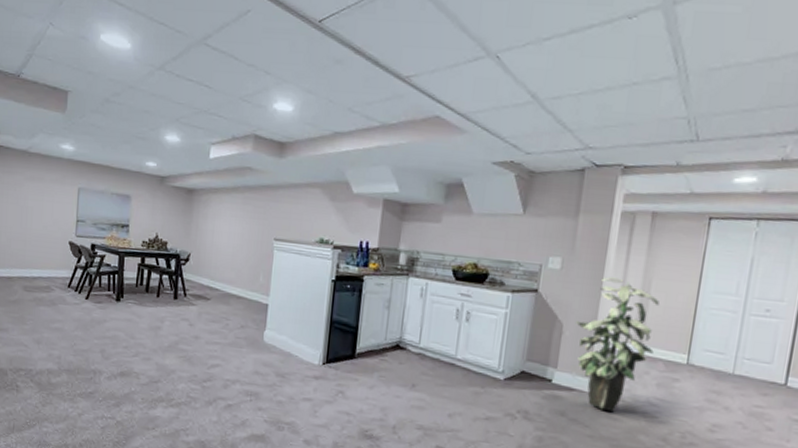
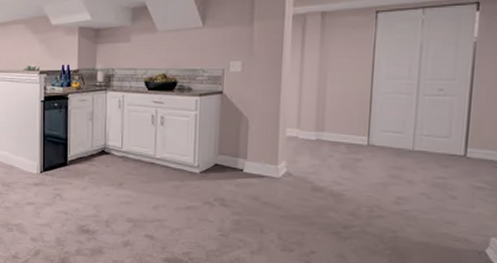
indoor plant: present [576,277,659,412] -> none [260,74,336,193]

